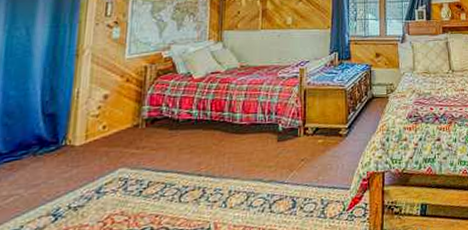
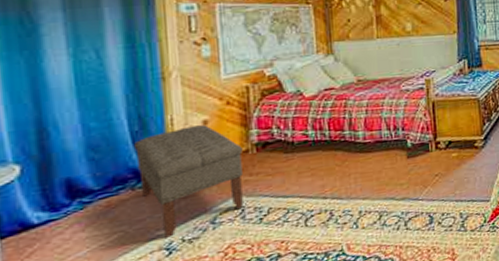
bench: none [41,99,134,204] -> present [133,125,243,238]

